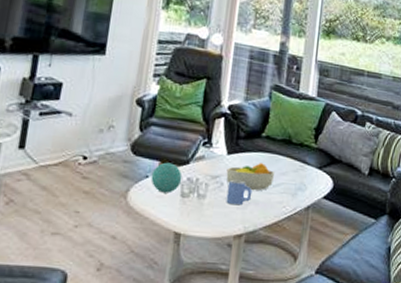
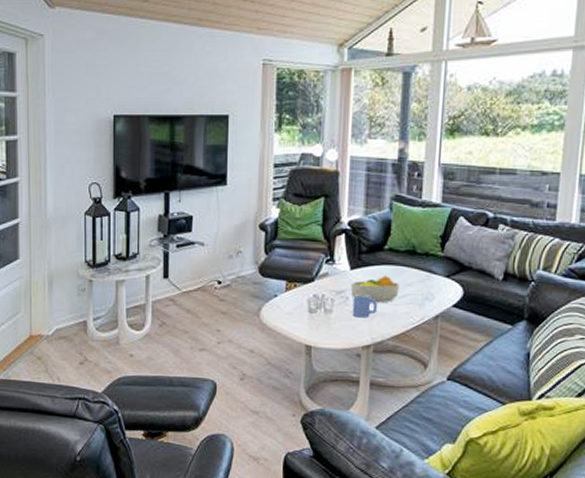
decorative ball: present [151,162,182,194] -> none [279,281,309,310]

